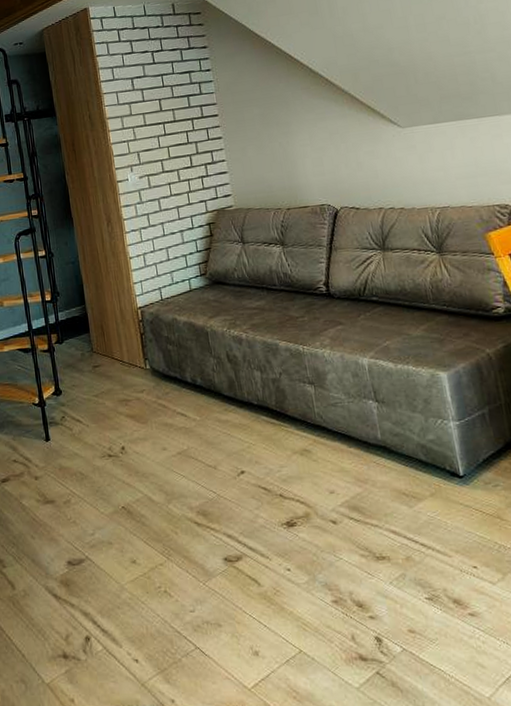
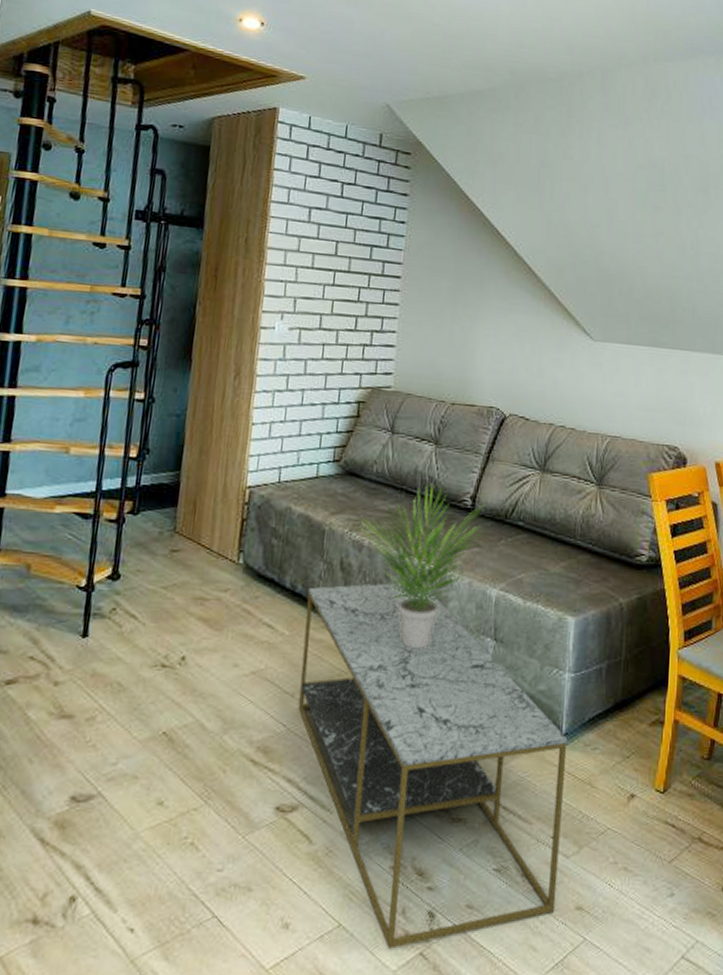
coffee table: none [206,362,494,670] -> present [298,583,568,949]
potted plant: none [234,277,343,419] -> present [358,482,488,650]

